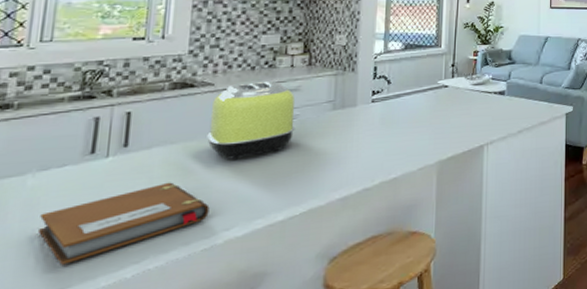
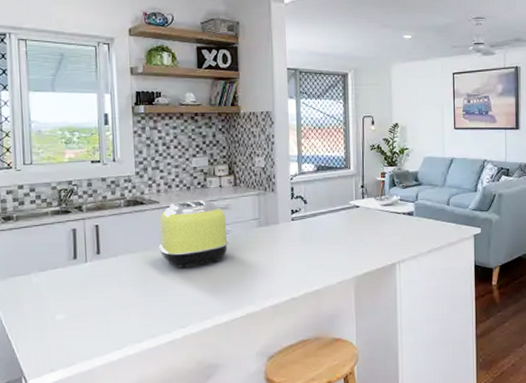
notebook: present [38,182,210,265] -> none [46,285,168,347]

